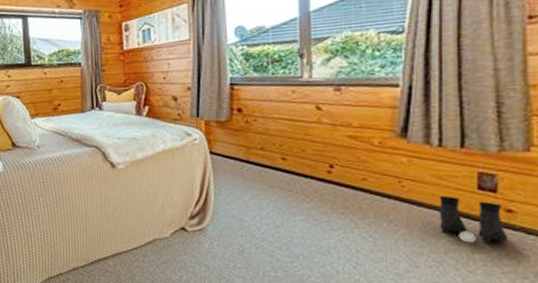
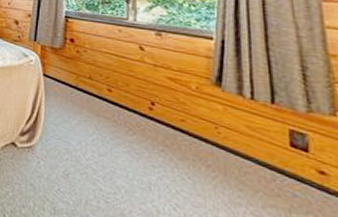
boots: present [439,195,509,243] -> none [254,147,325,205]

